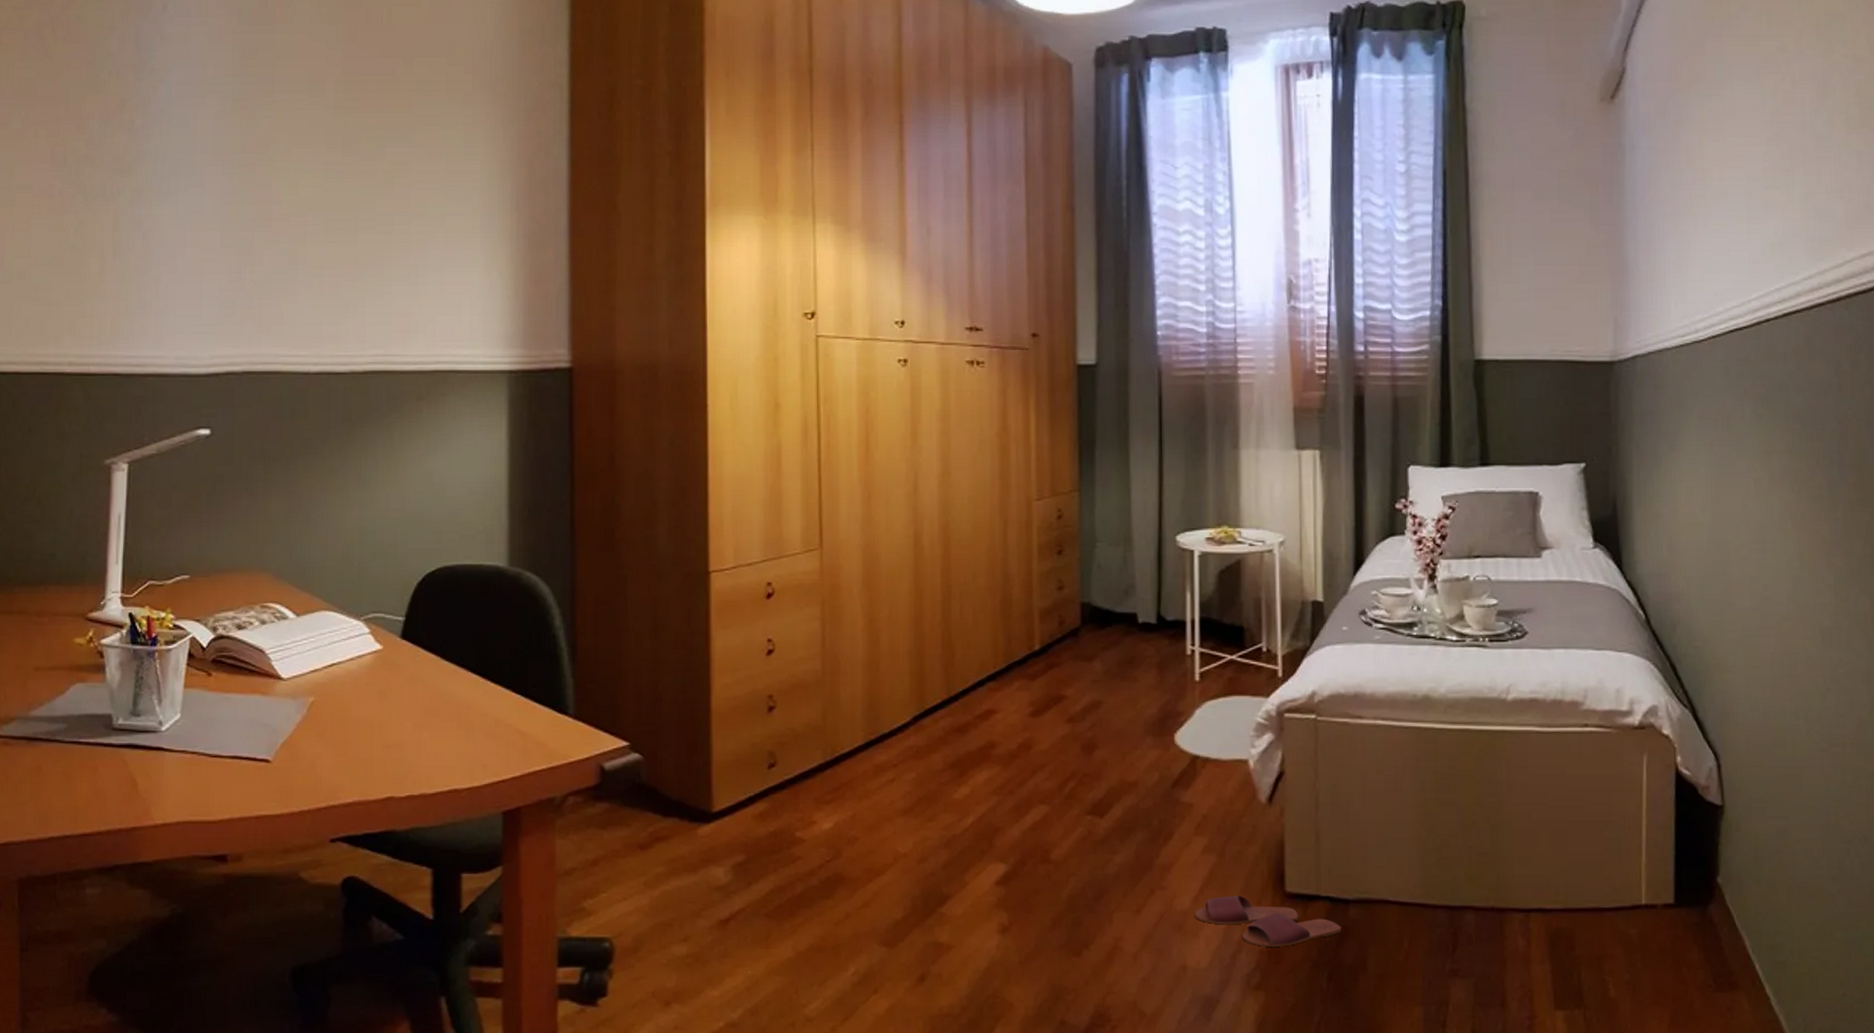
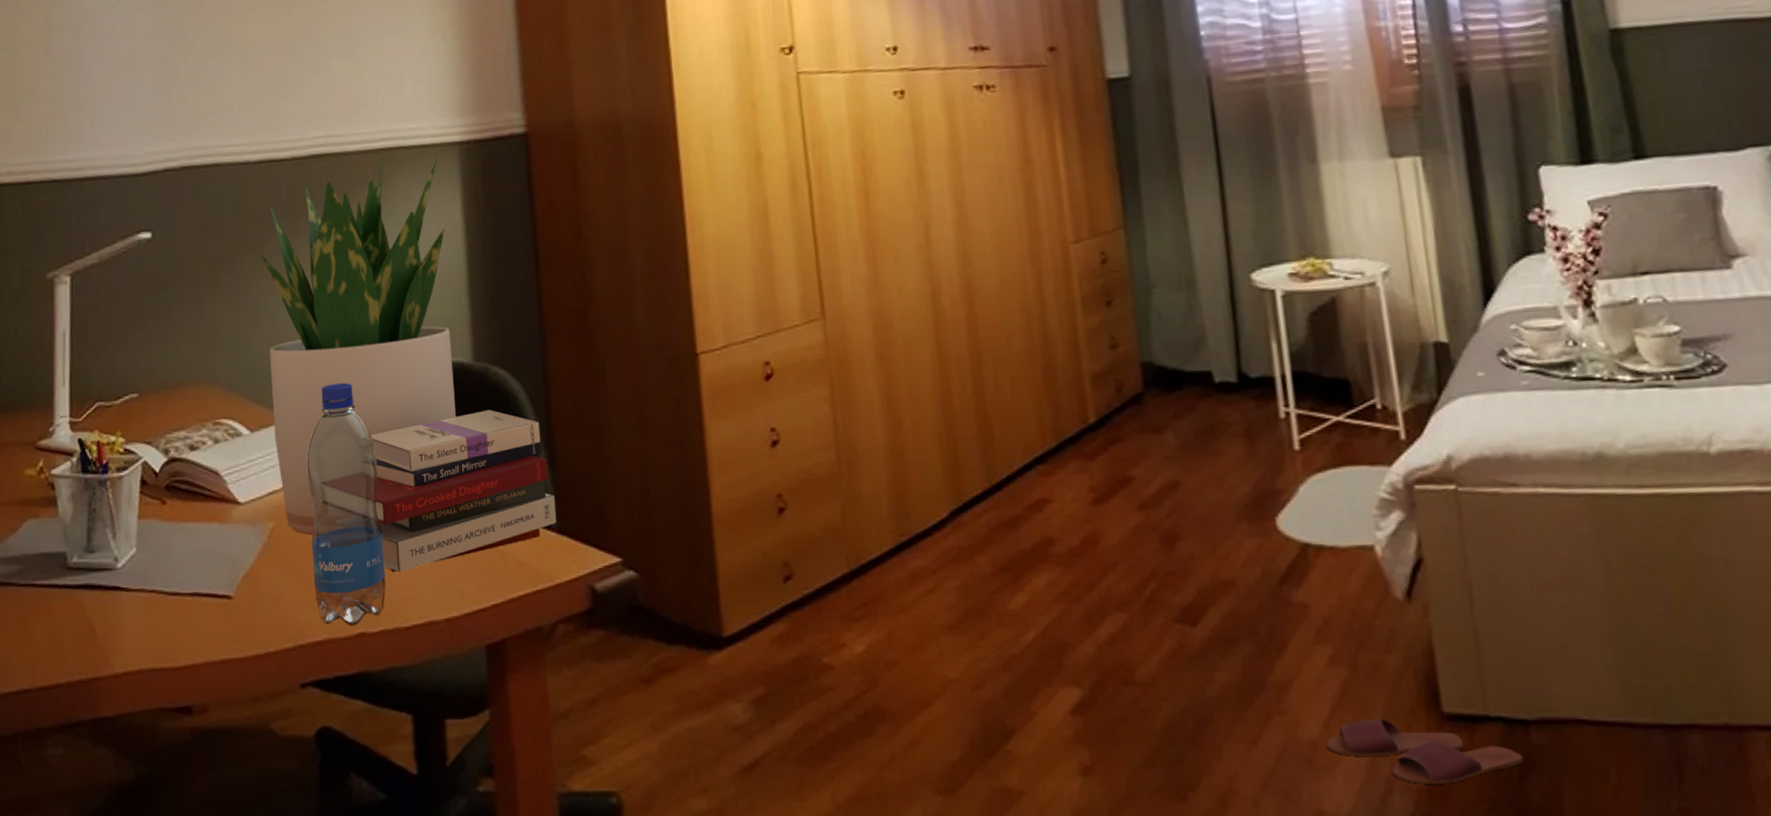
planter: none [315,377,491,710] -> present [260,155,456,536]
bottle: none [348,577,415,791] -> present [306,382,386,626]
books: none [409,609,574,746] -> present [370,409,557,573]

